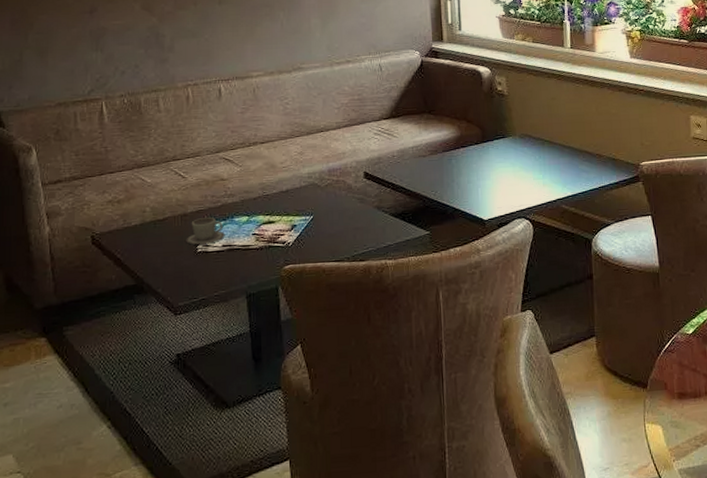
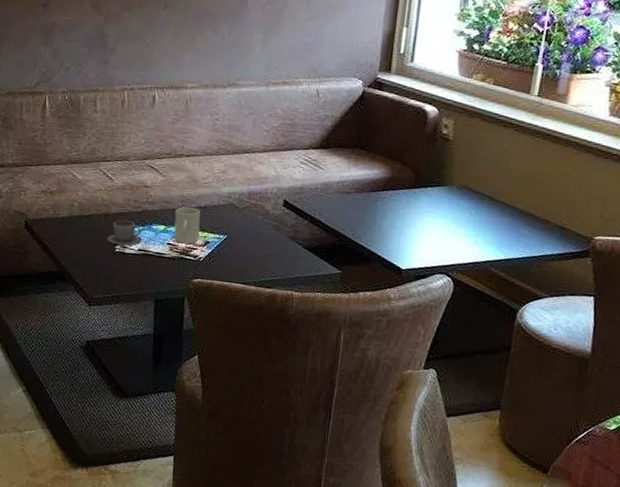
cup: none [256,193,285,232] -> present [173,206,201,244]

